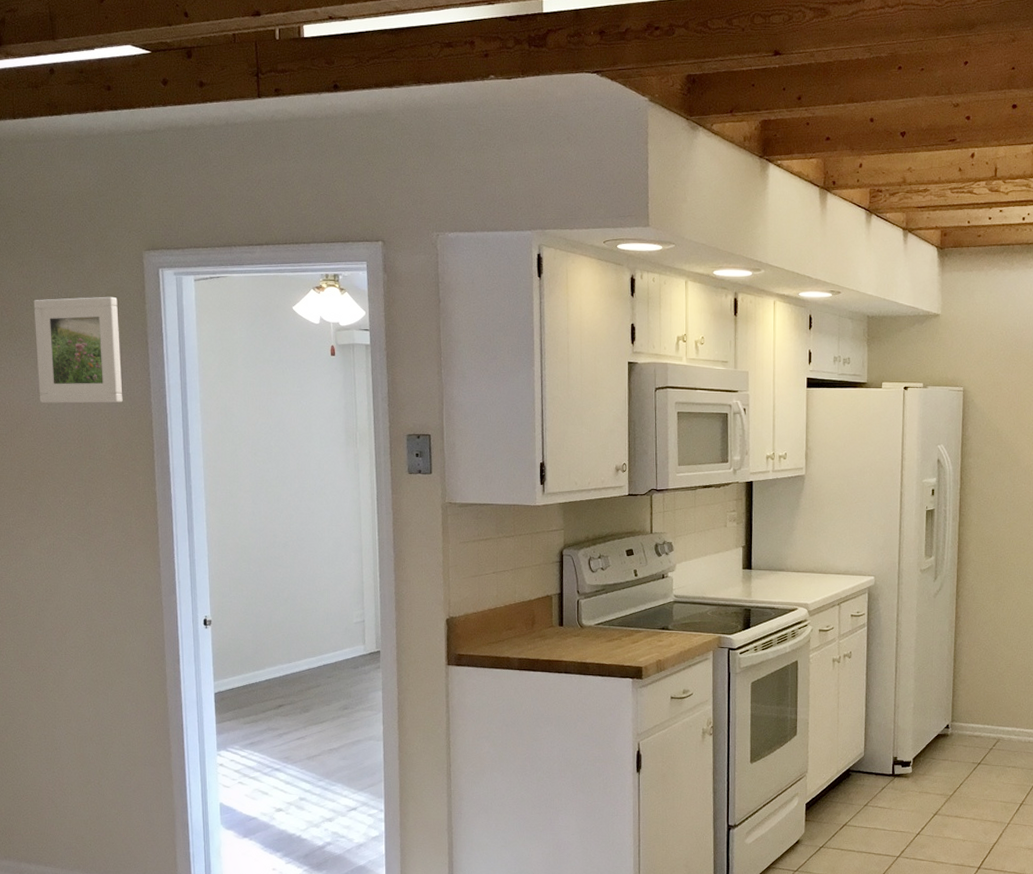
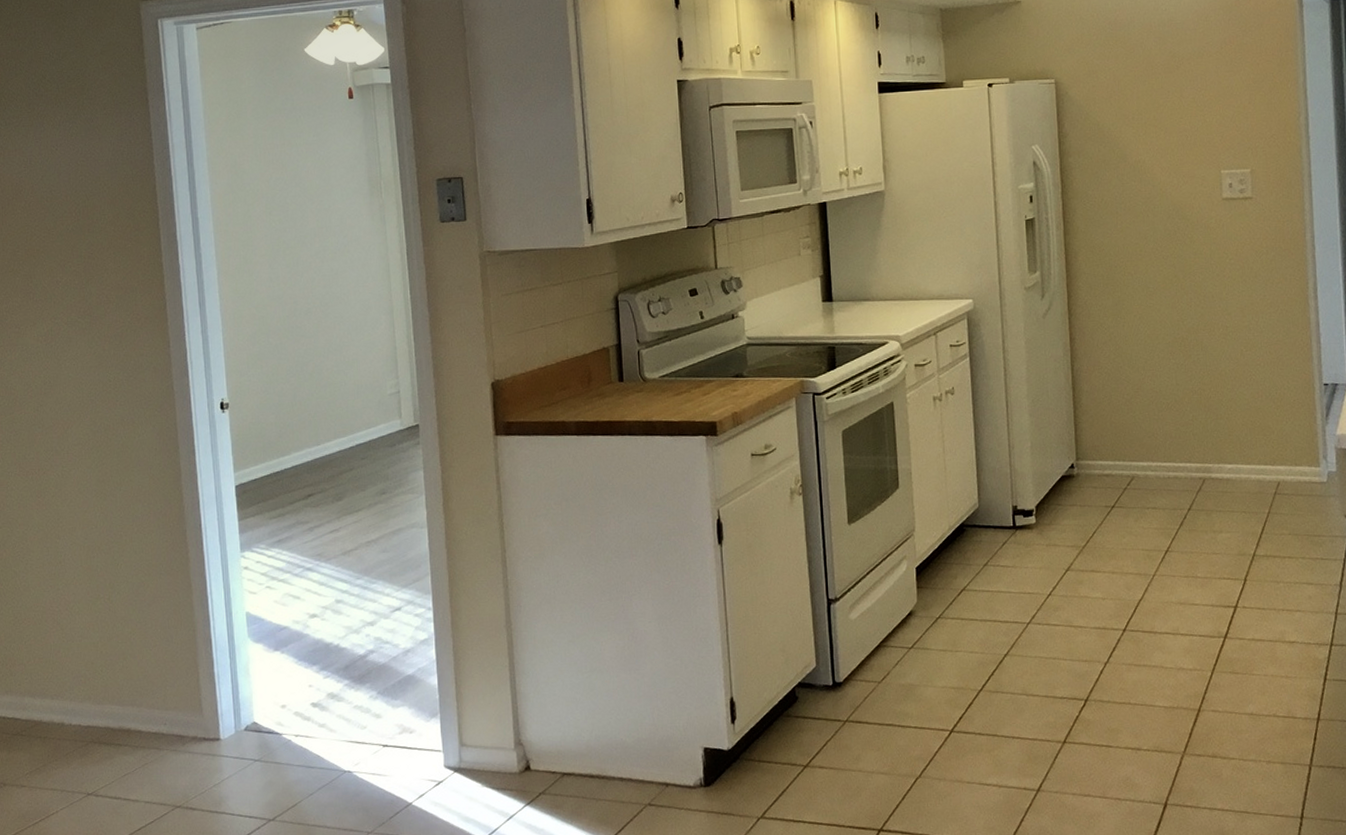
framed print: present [33,296,123,403] -> none [23,53,123,175]

